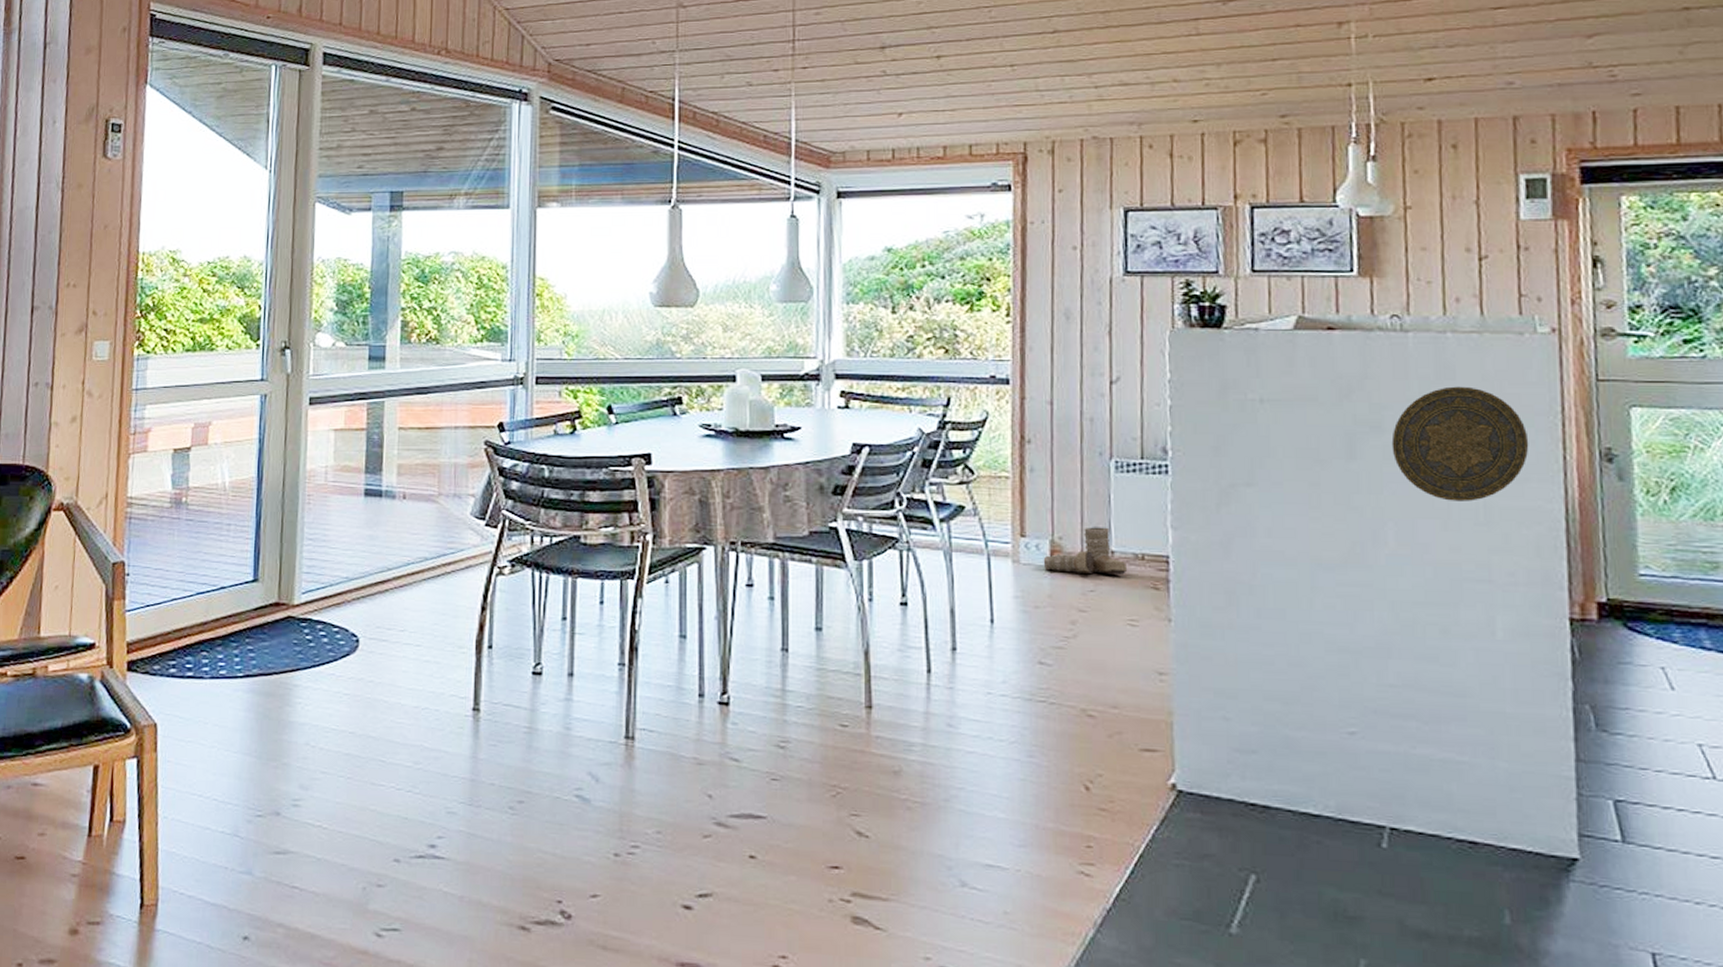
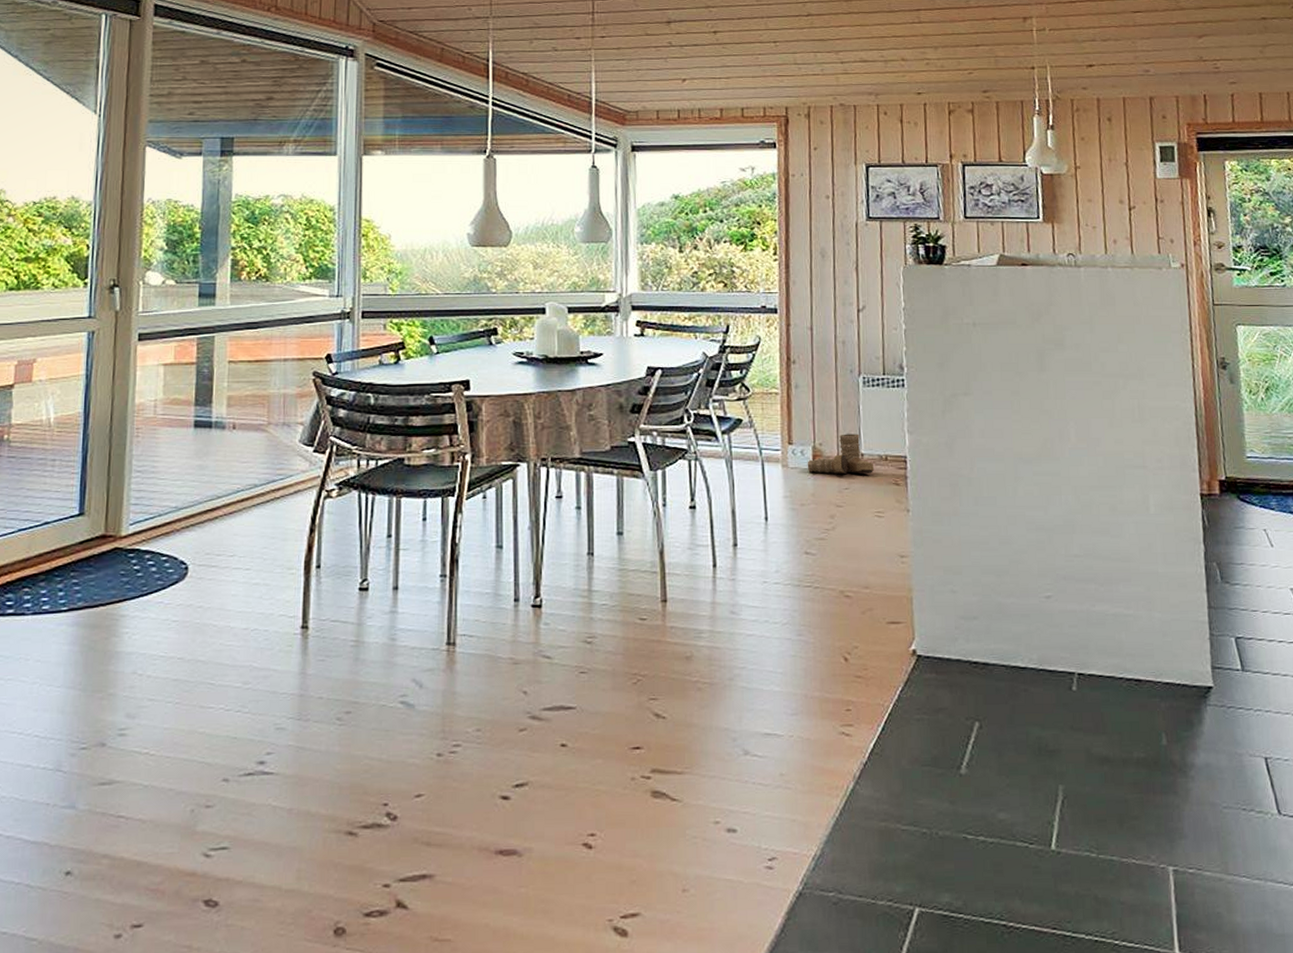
decorative plate: present [1391,386,1529,501] -> none [1071,311,1168,403]

